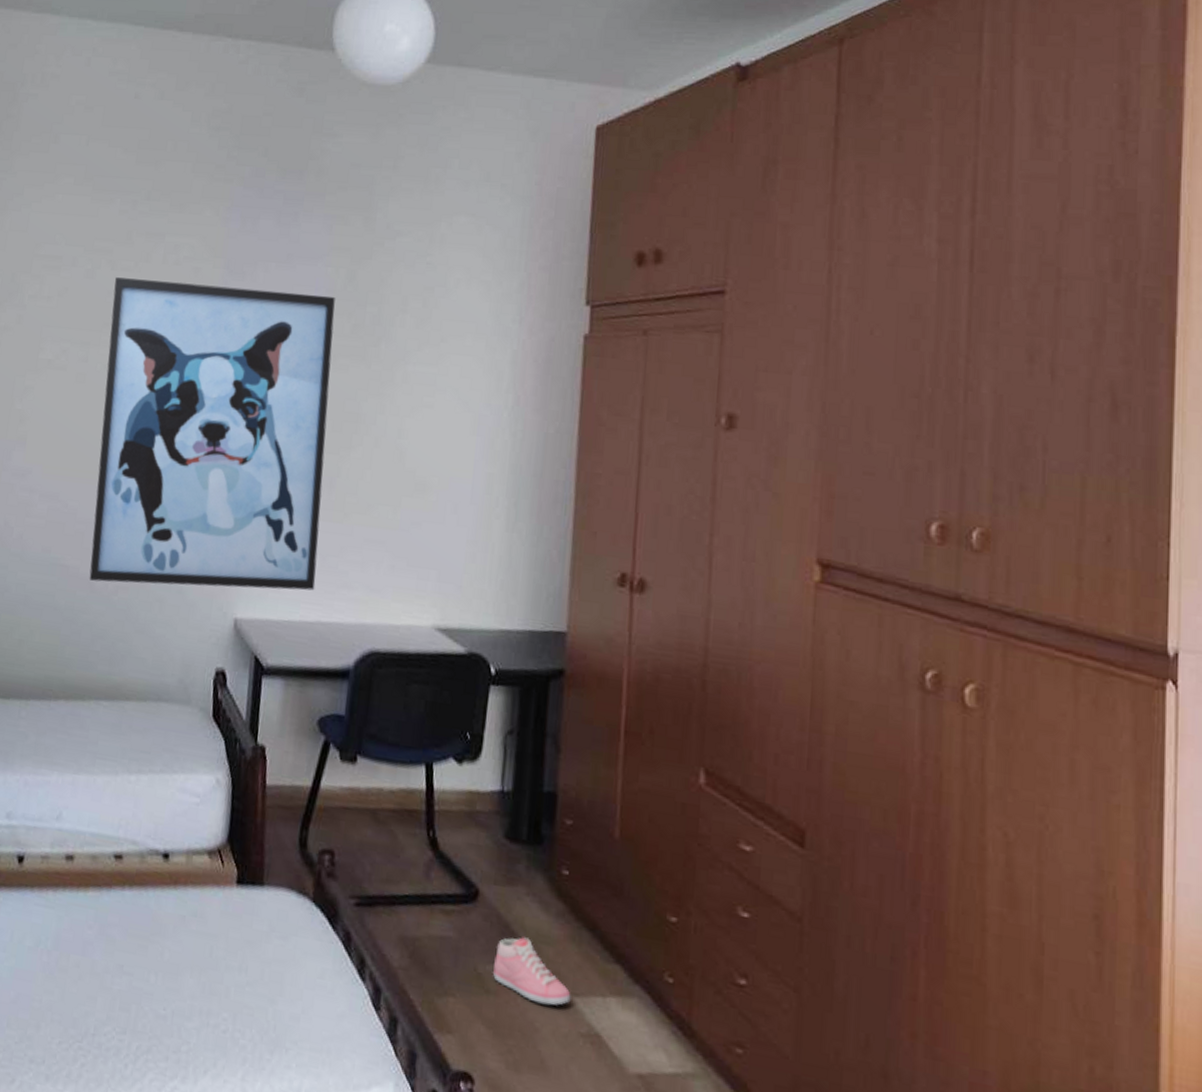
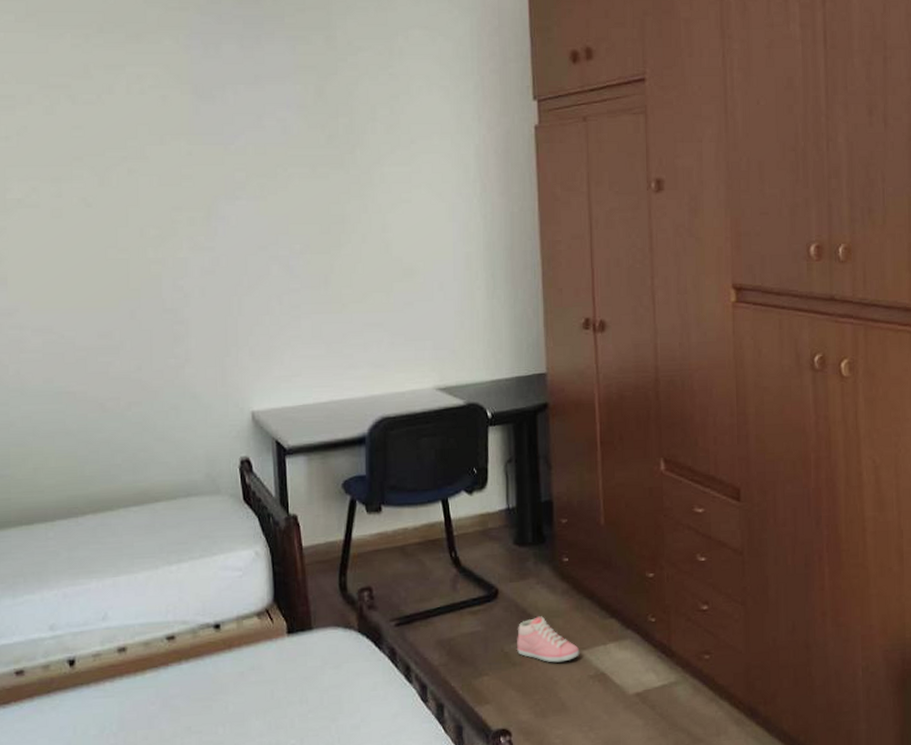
wall art: present [89,277,335,591] -> none [79,111,324,401]

